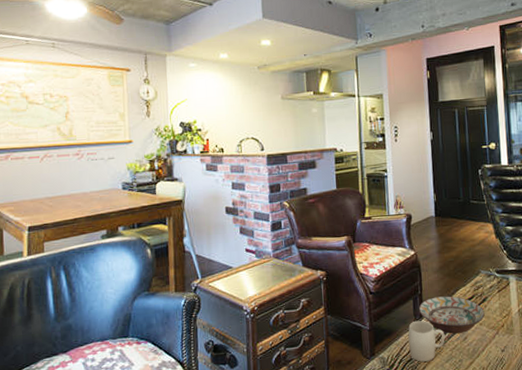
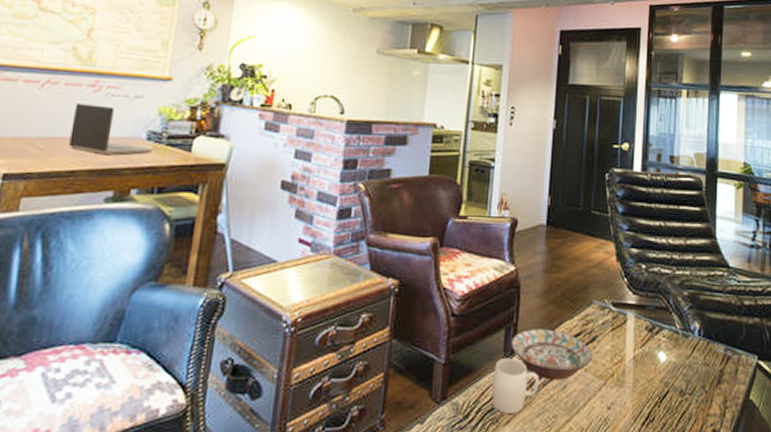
laptop computer: none [67,168,128,205] -> present [69,104,153,156]

